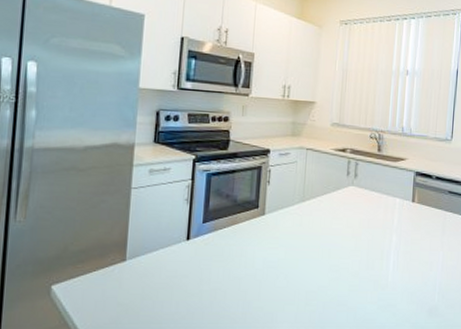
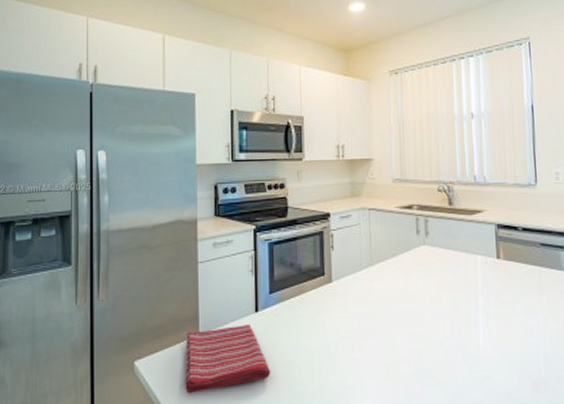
dish towel: none [106,252,197,319] -> present [185,324,271,394]

